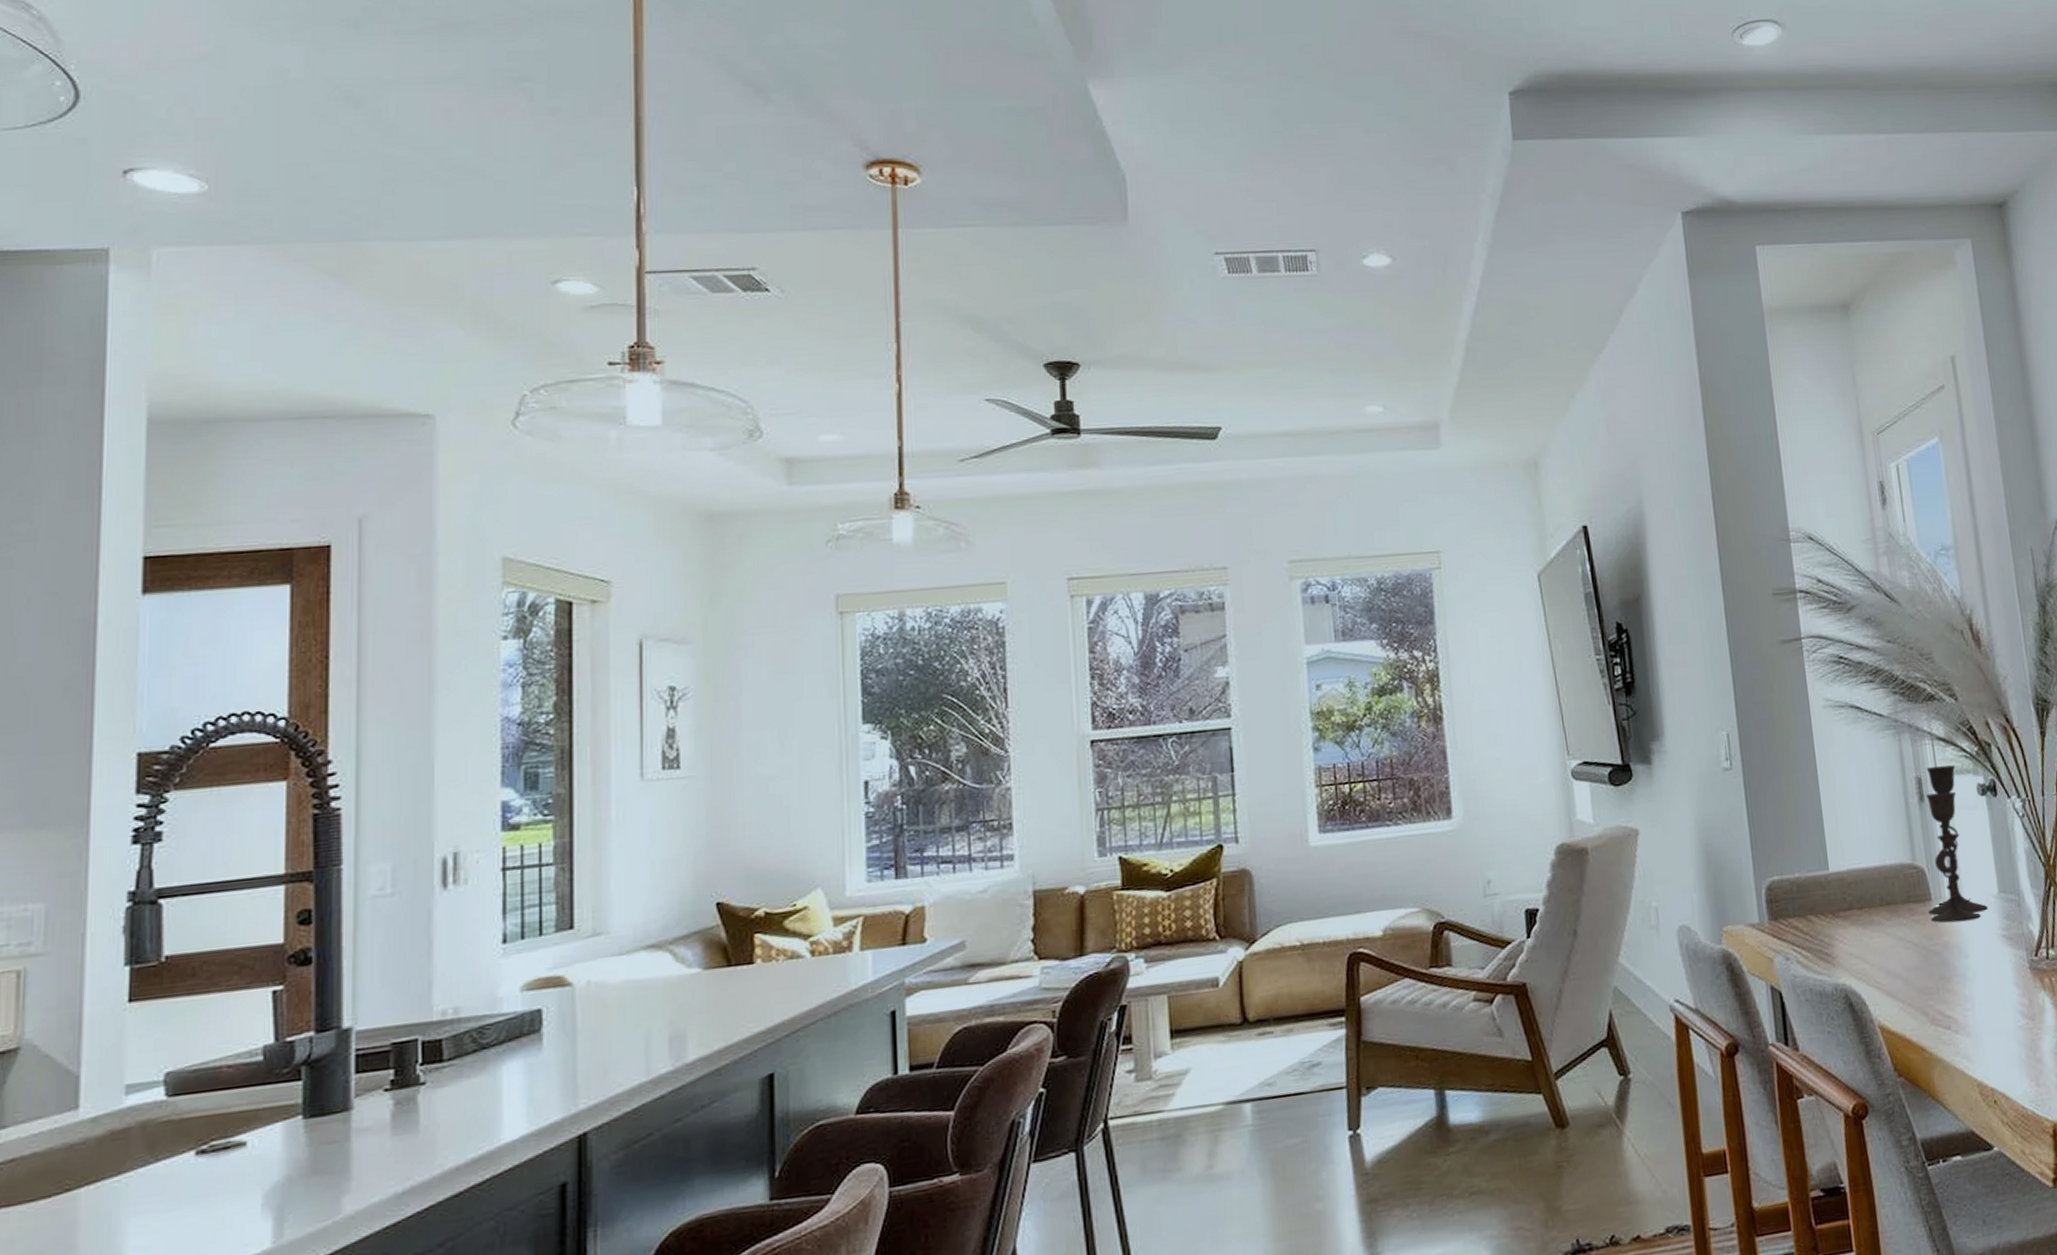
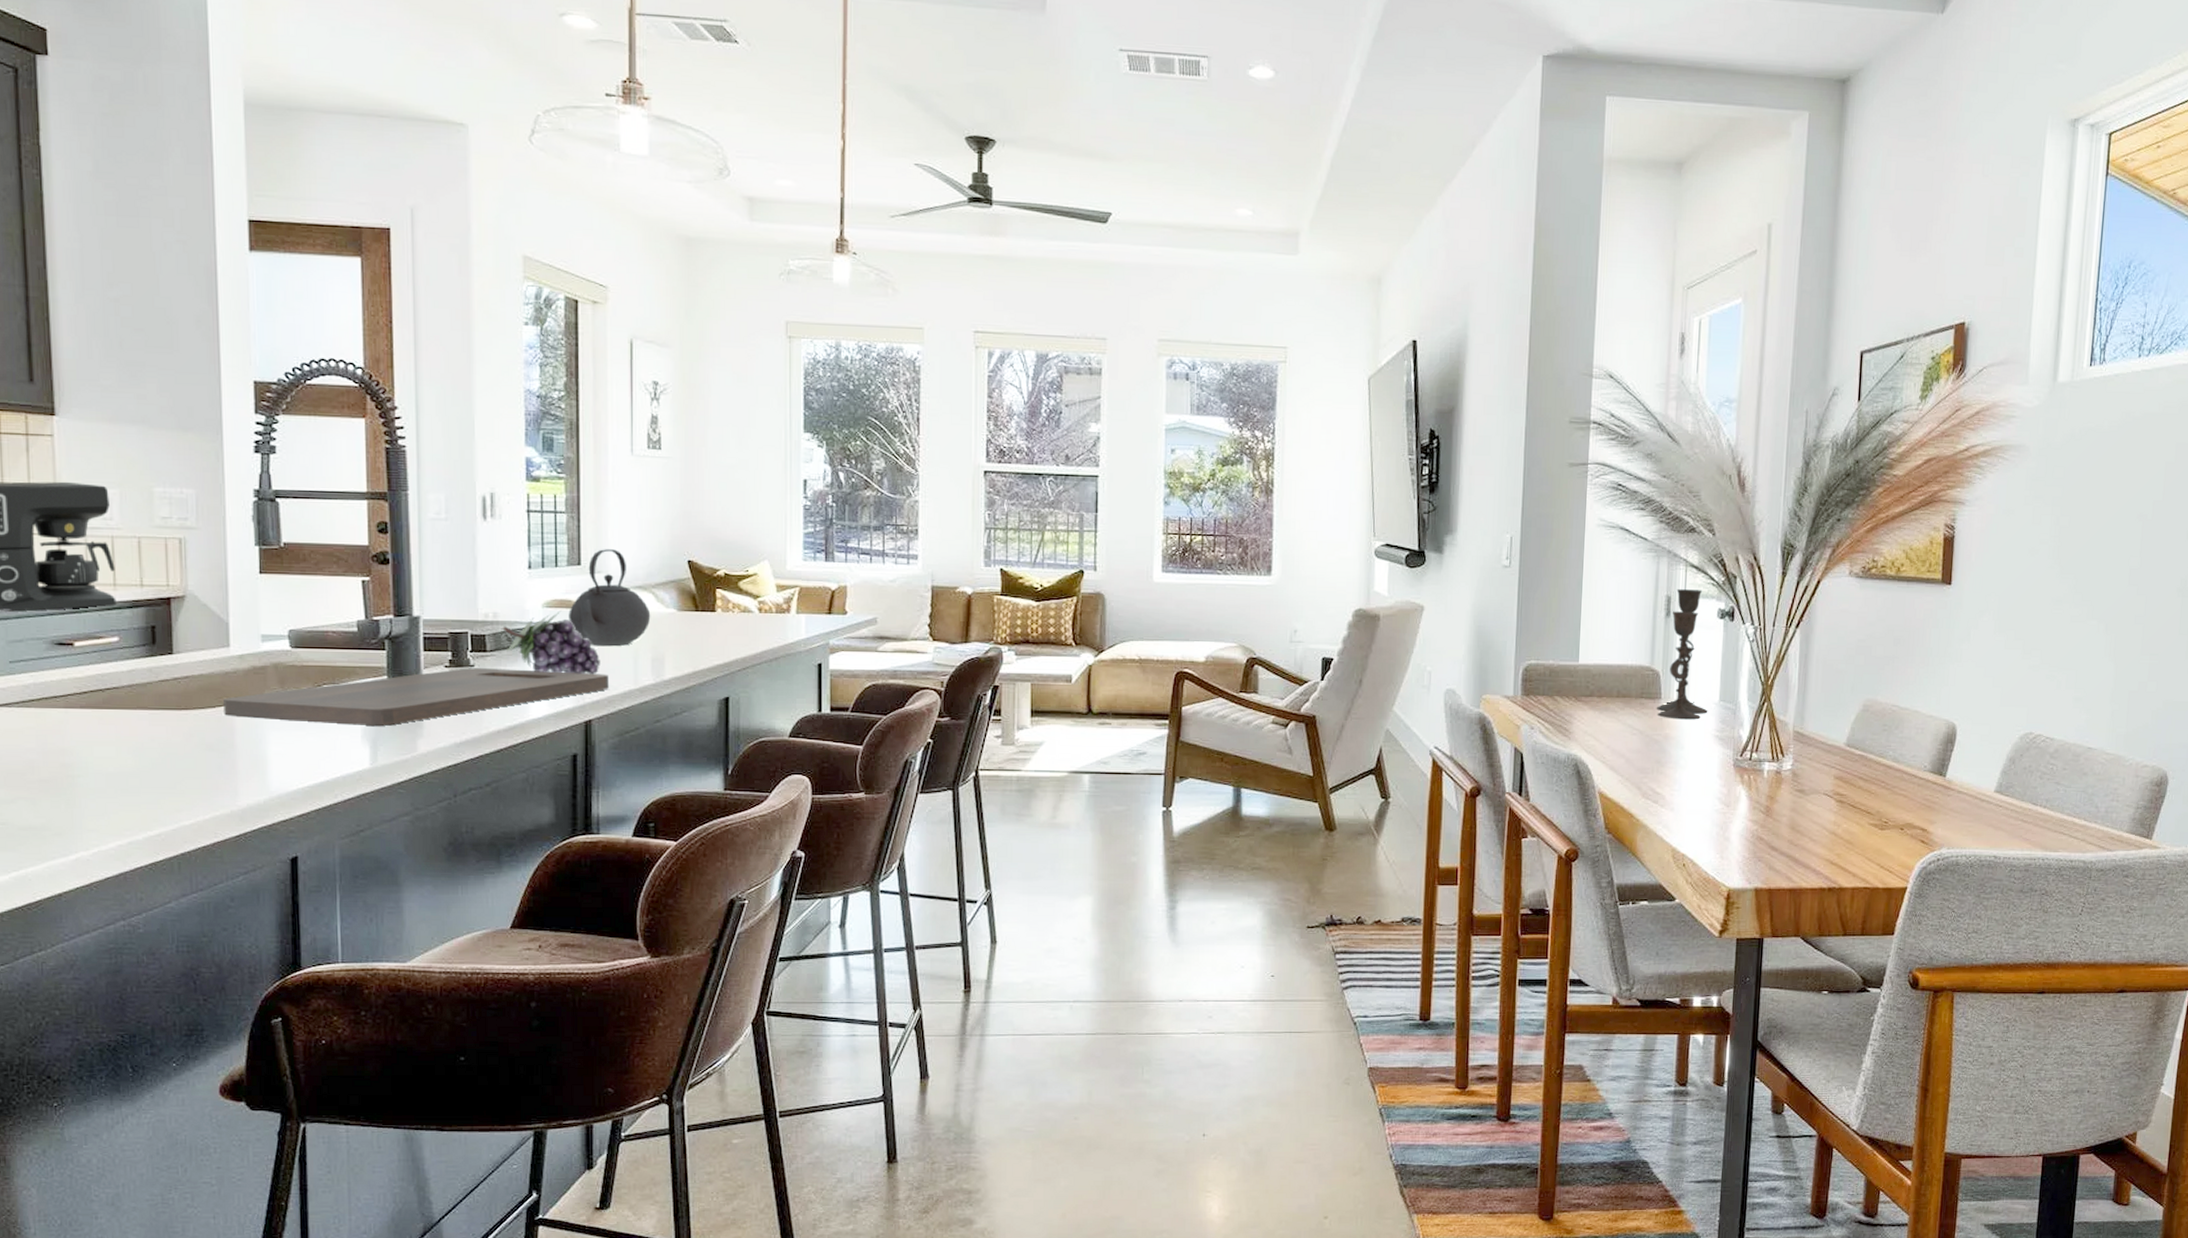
cutting board: none [63,1067,611,1207] -> present [223,668,609,726]
fruit: none [465,992,600,1079] -> present [502,610,600,675]
kettle: none [557,902,668,1033] -> present [568,549,651,647]

